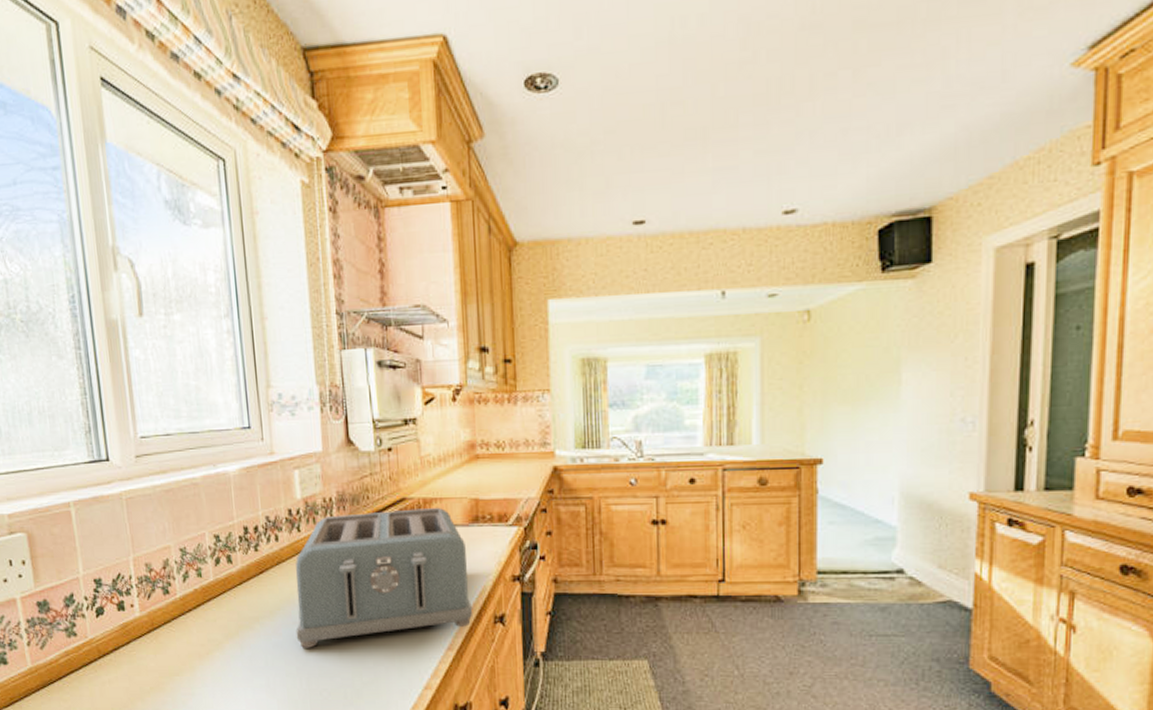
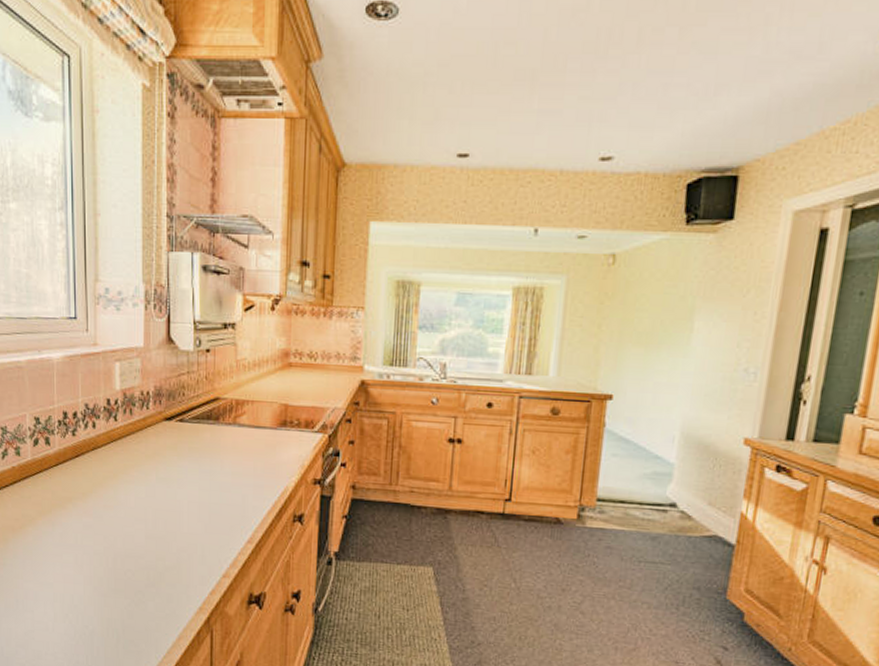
toaster: present [295,507,473,648] -> none [106,408,274,531]

